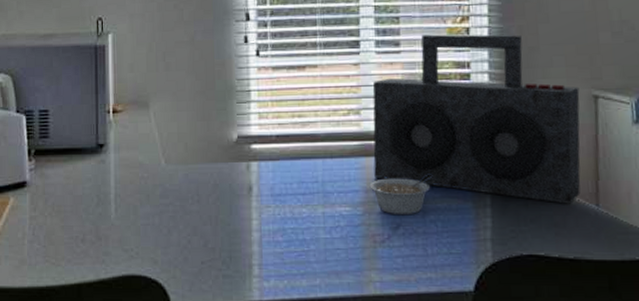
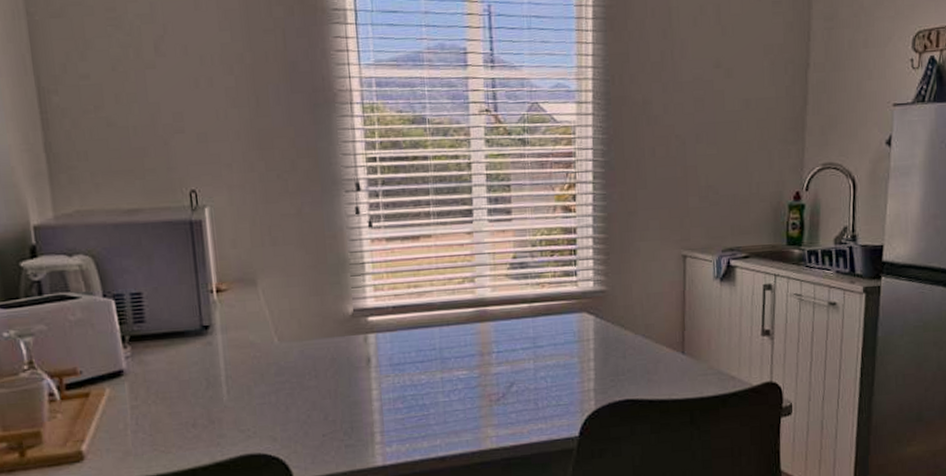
legume: present [369,175,432,215] -> none [484,336,542,375]
speaker: present [372,34,581,204] -> none [486,200,671,354]

